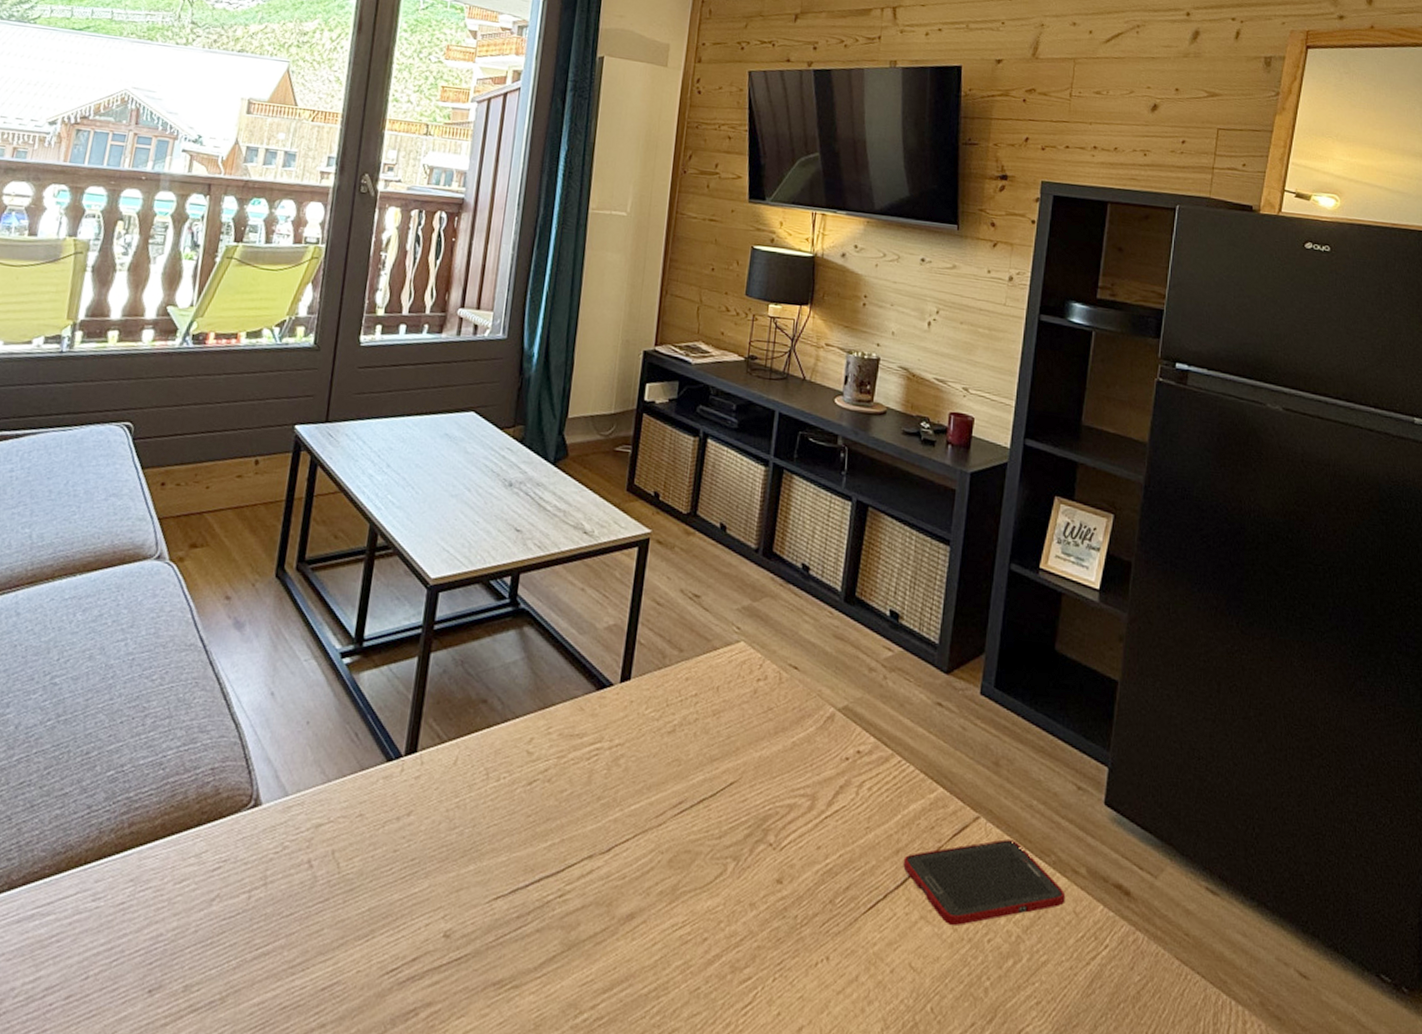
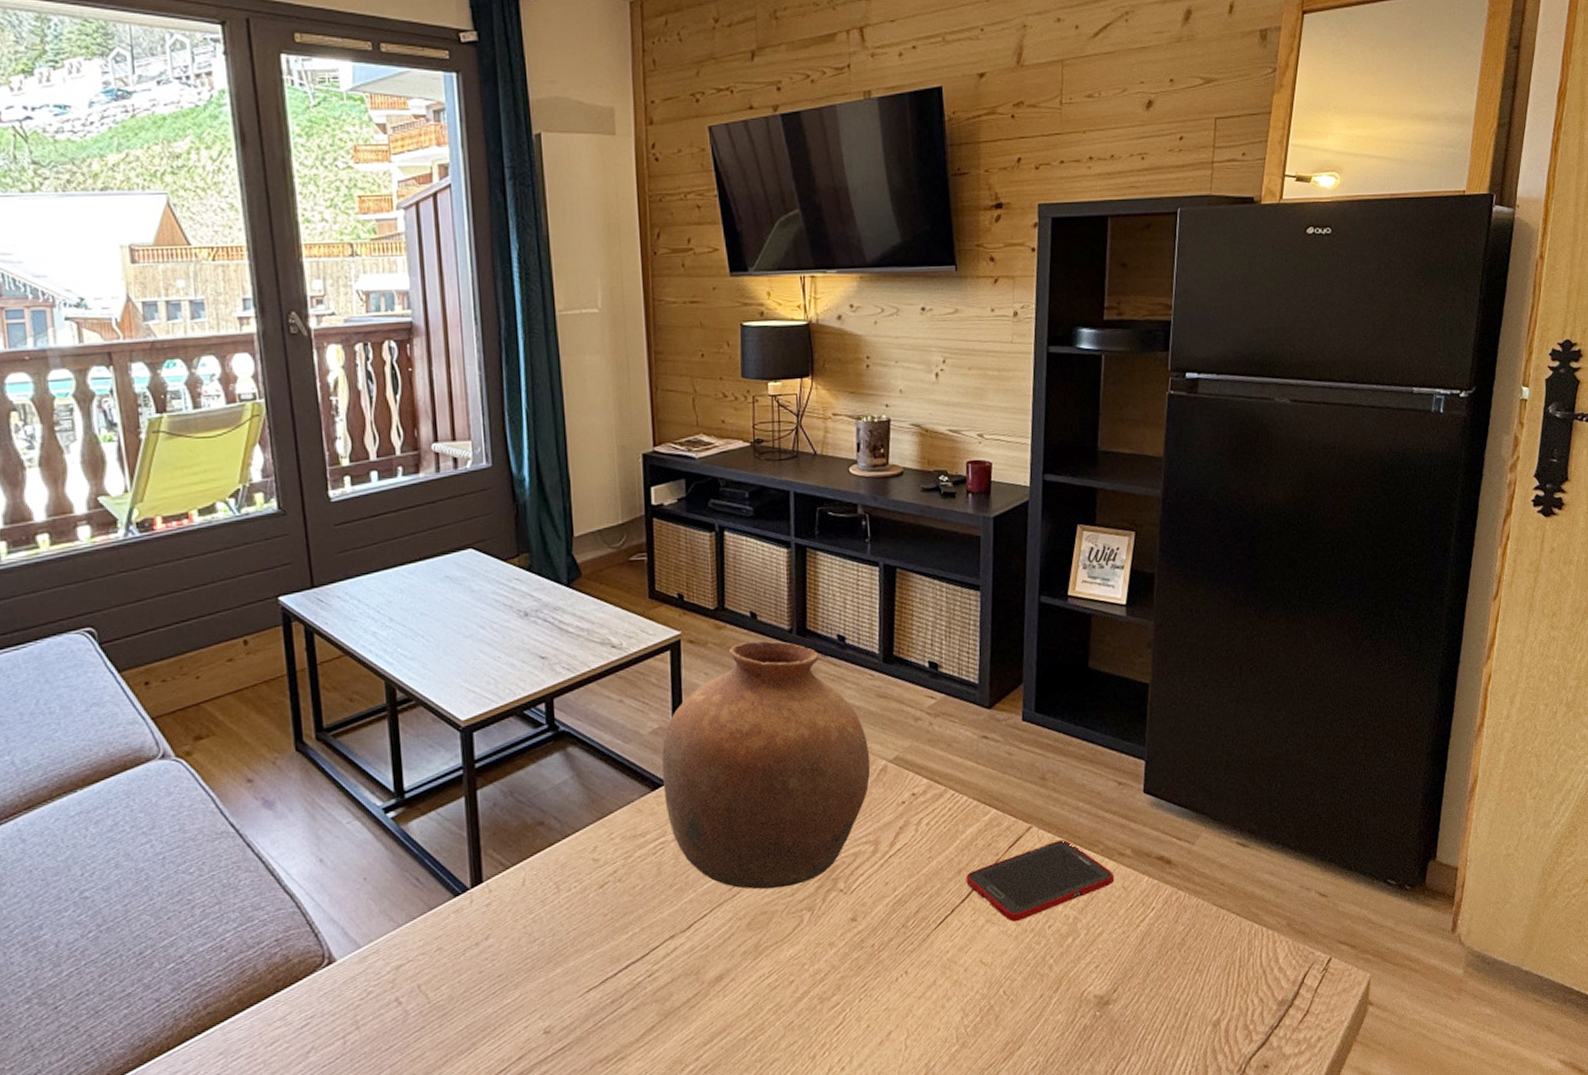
pottery: none [607,553,819,828] -> present [662,641,871,890]

